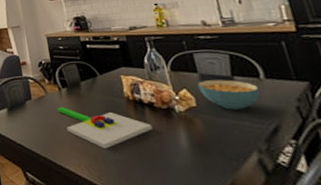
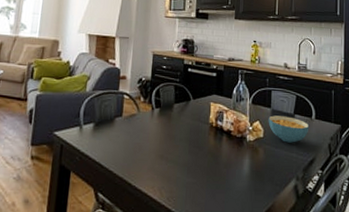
chopping board: present [57,107,153,149] -> none [145,127,225,172]

